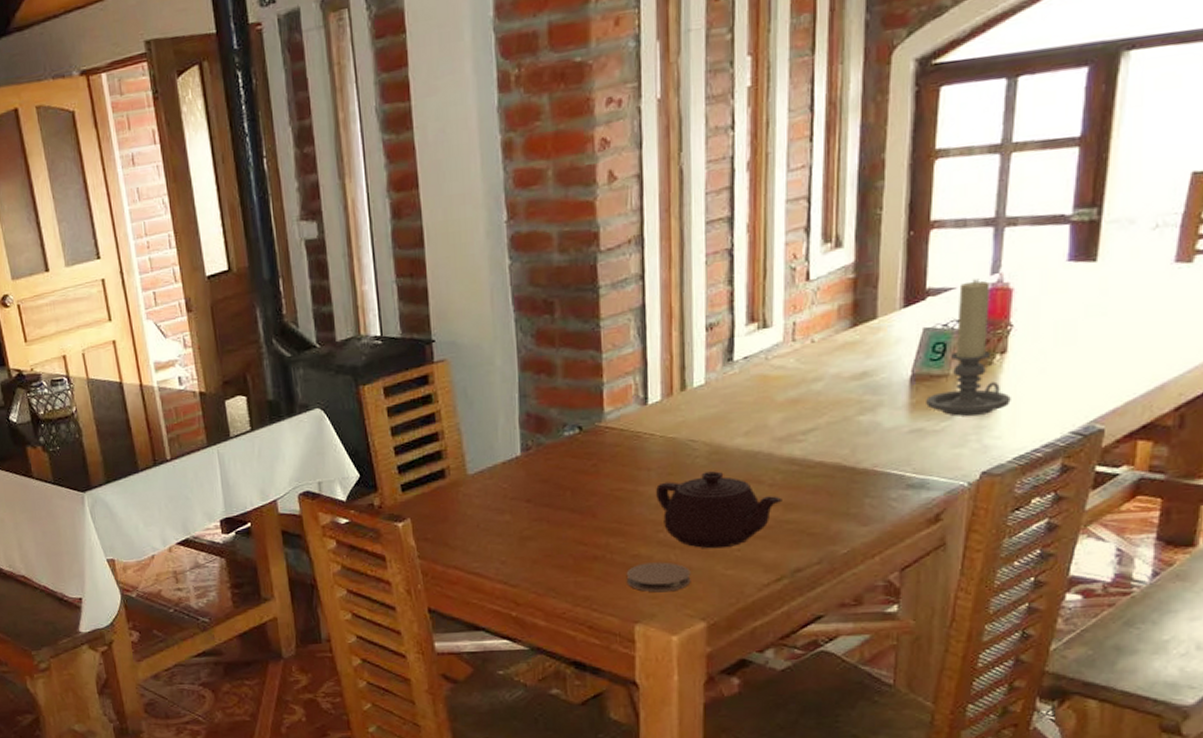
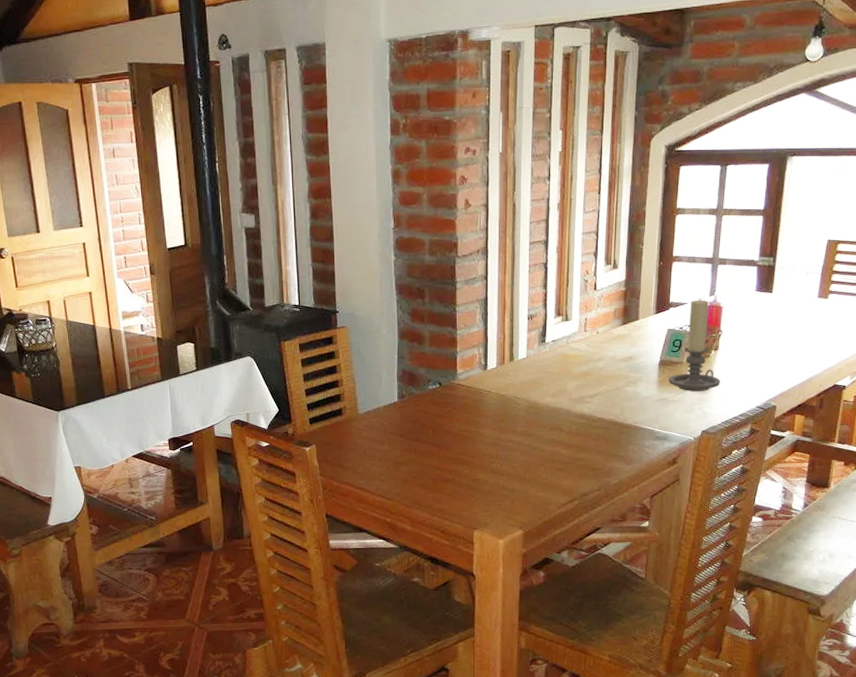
coaster: present [626,562,691,593] -> none [469,485,513,507]
teapot: present [656,471,782,549] -> none [491,421,576,477]

